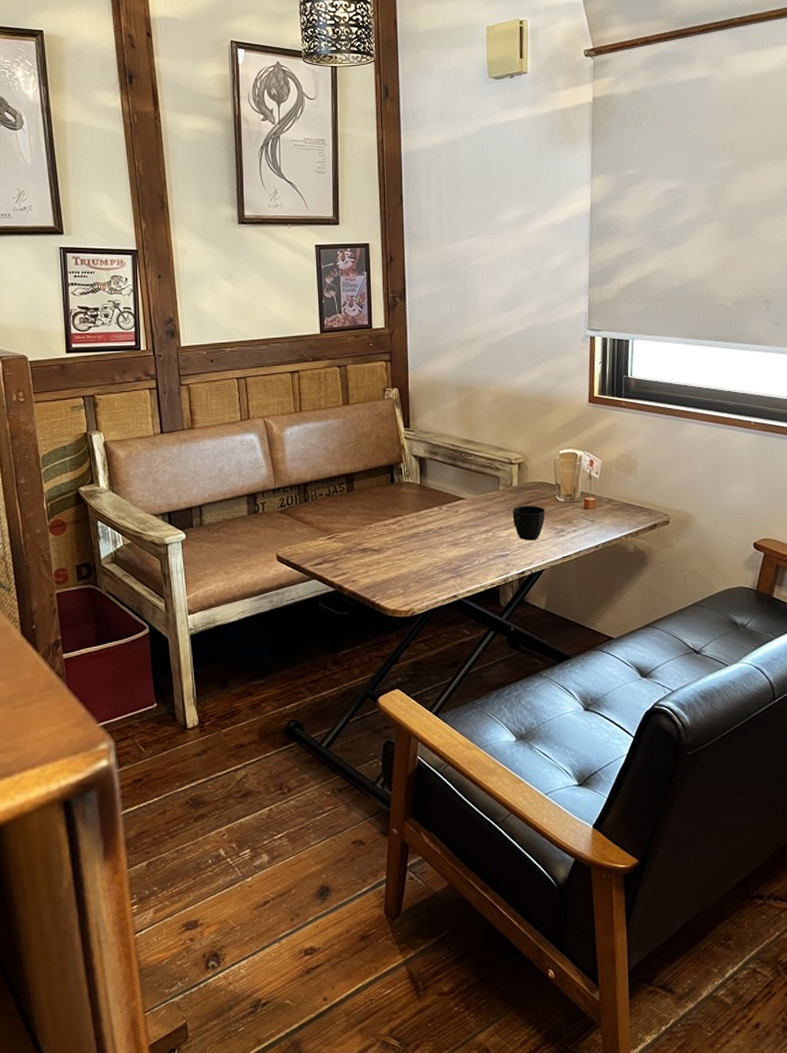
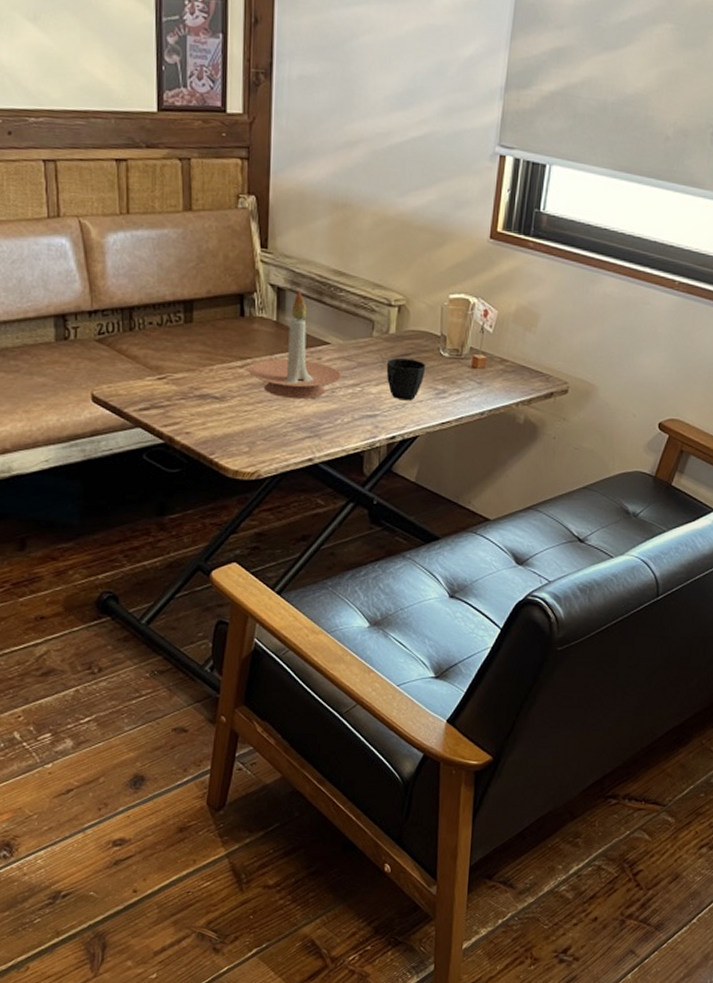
candle holder: none [400,458,477,547] -> present [249,290,343,400]

